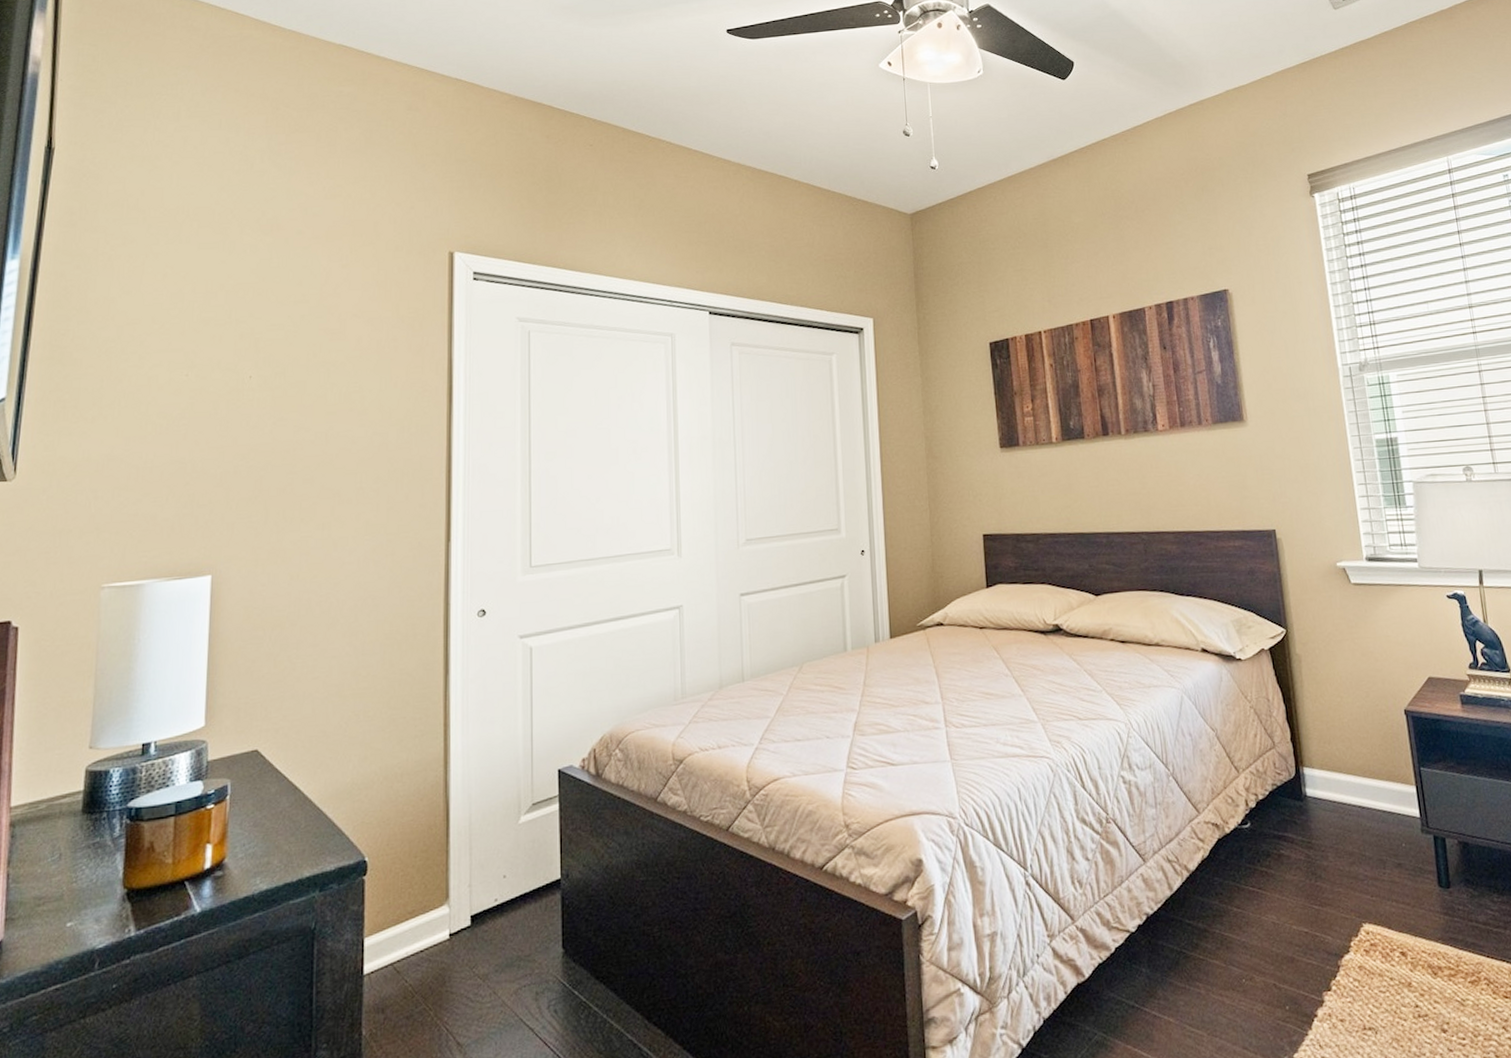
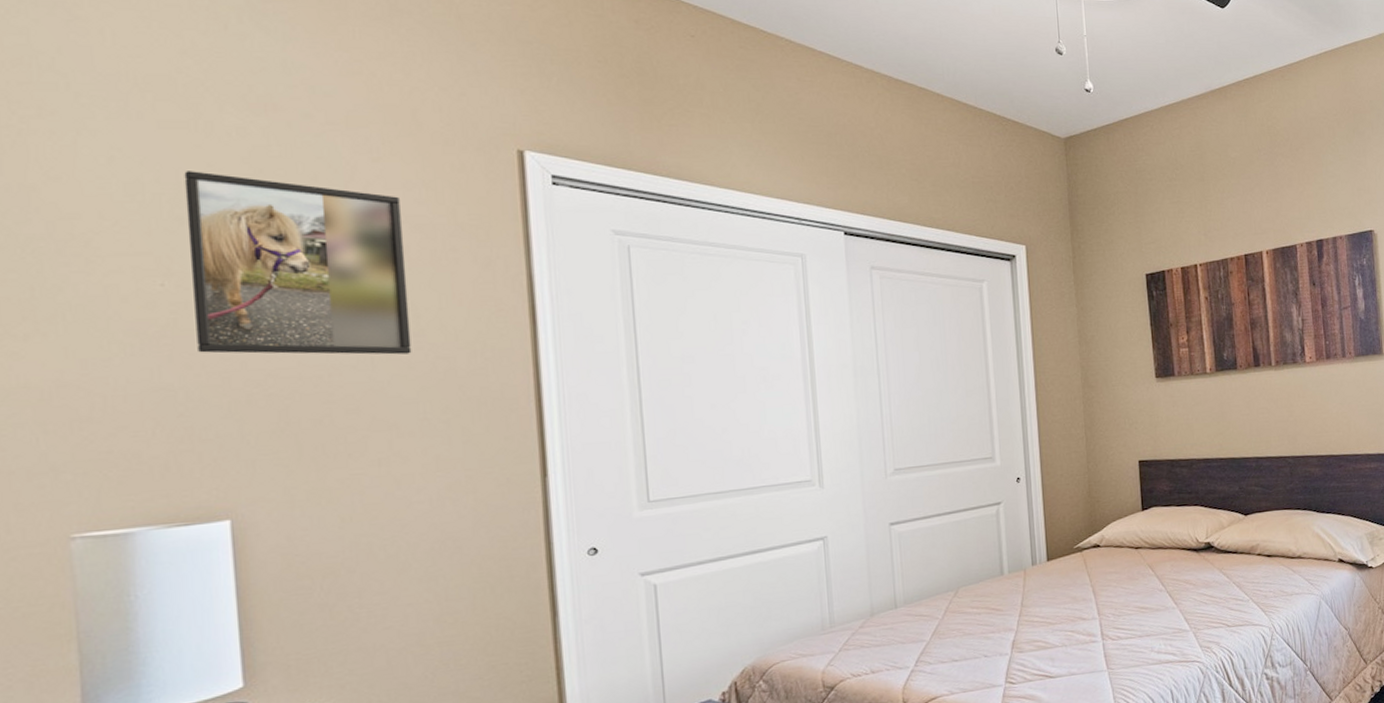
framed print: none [205,281,359,432] -> present [184,171,412,355]

